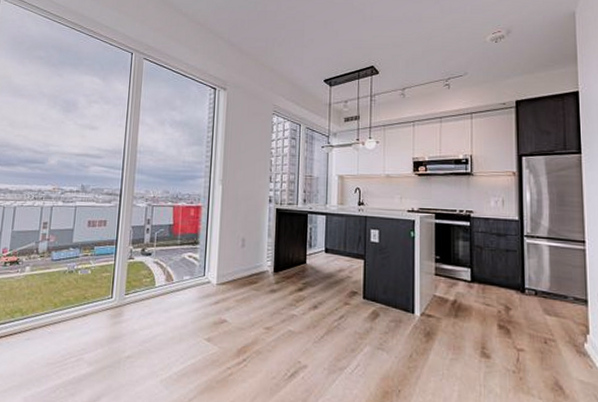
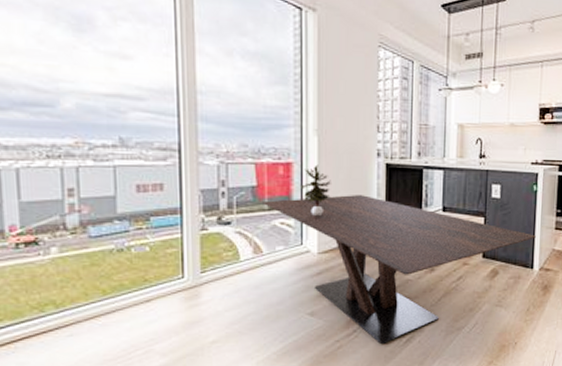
dining table: none [176,234,415,376] -> present [262,195,536,344]
potted plant: none [205,208,231,253] -> present [299,164,331,217]

